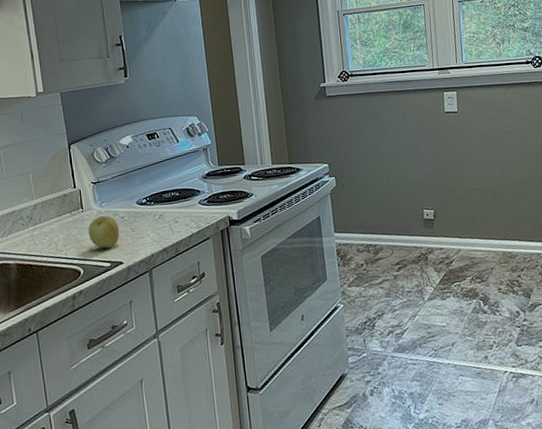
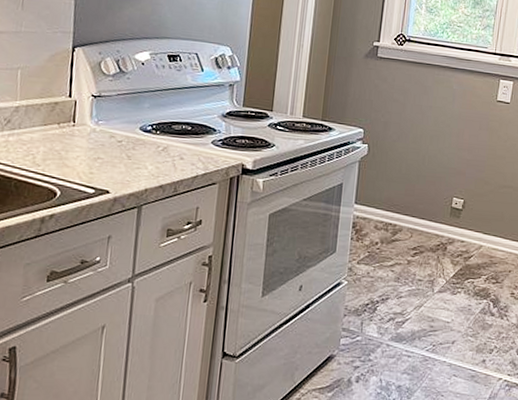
apple: present [88,215,120,249] -> none [75,134,114,173]

